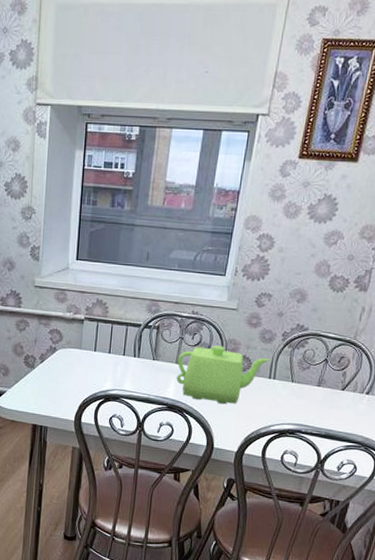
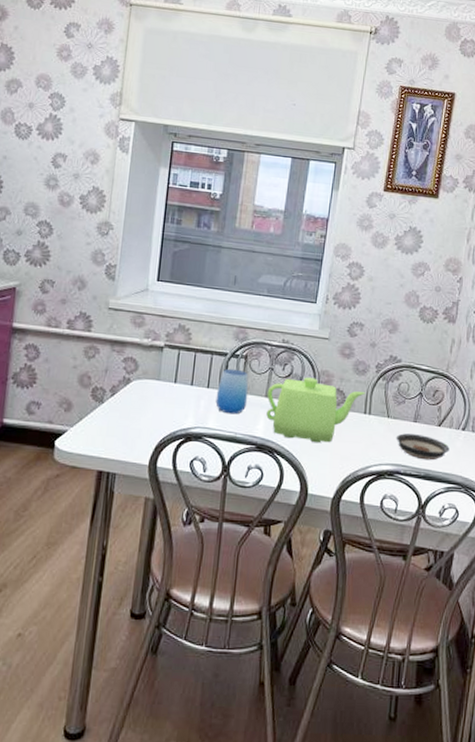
cup: none [131,338,161,379] -> present [215,368,249,415]
saucer: none [298,396,352,422] -> present [396,433,449,461]

